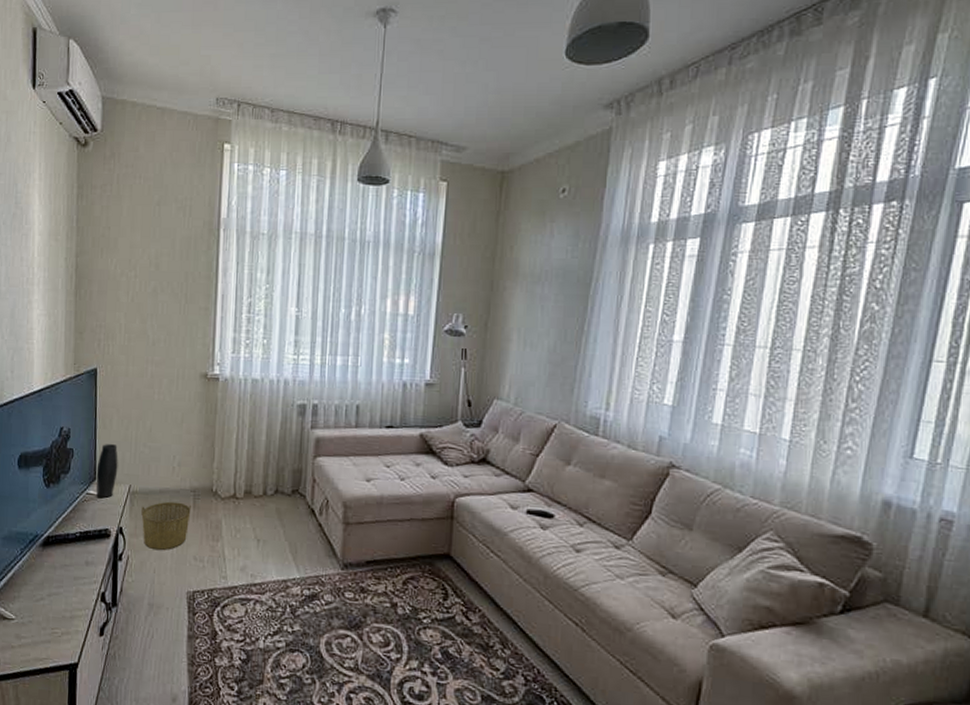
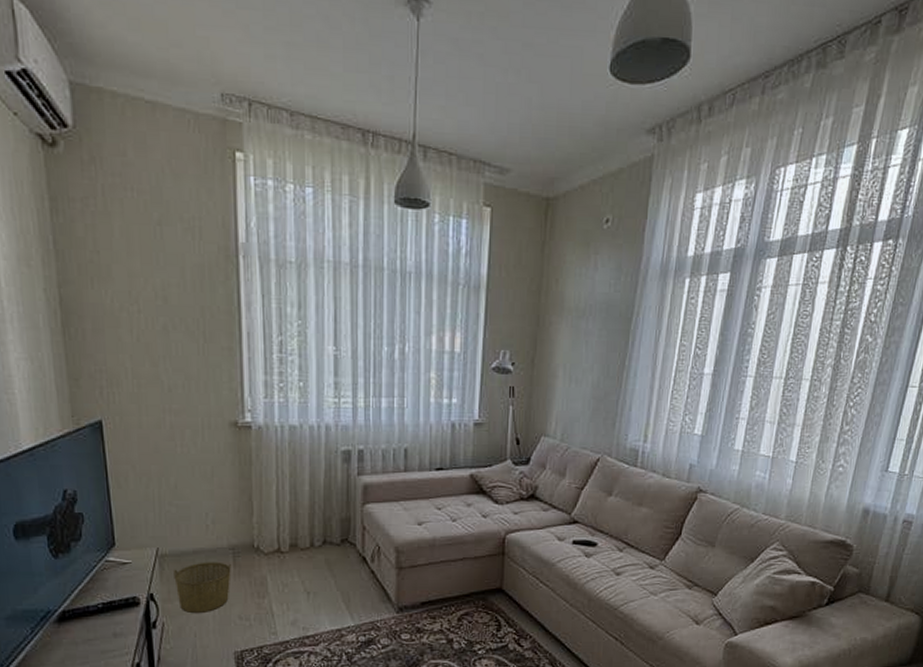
vase: present [96,443,118,499] -> none [114,504,141,565]

